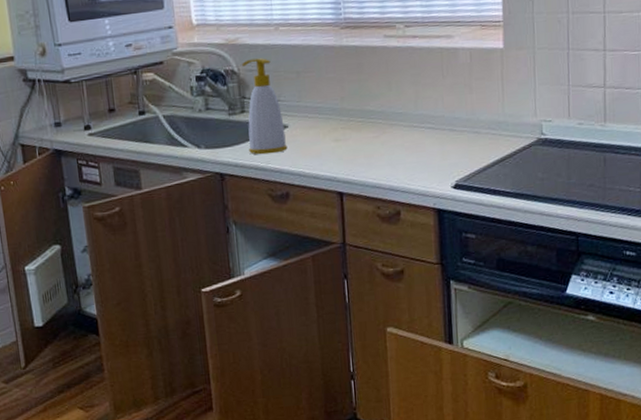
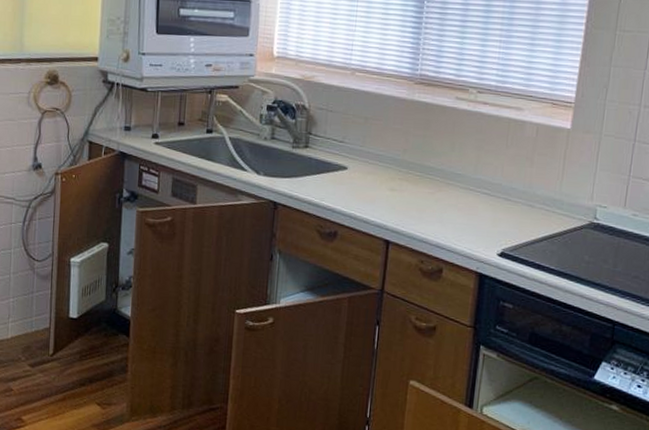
soap bottle: present [241,58,288,155] -> none [306,98,344,192]

